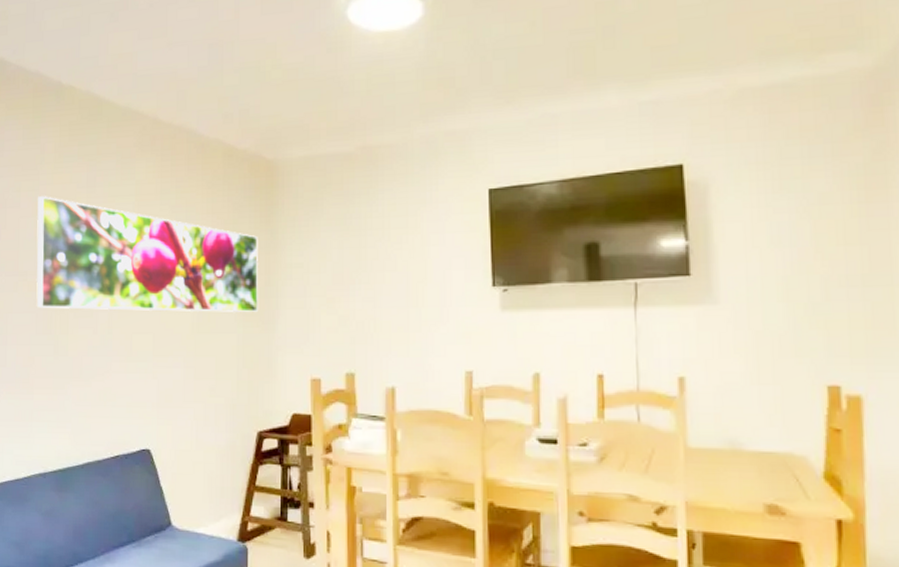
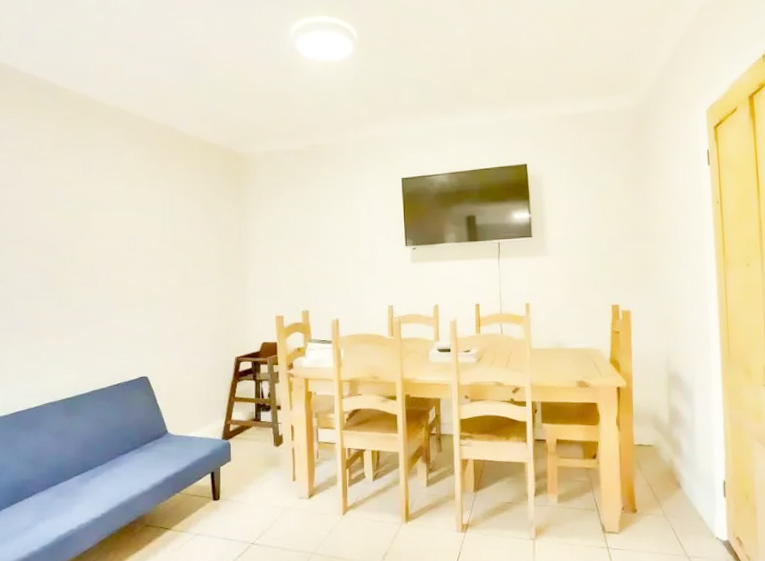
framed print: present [36,196,258,312] -> none [38,177,233,270]

